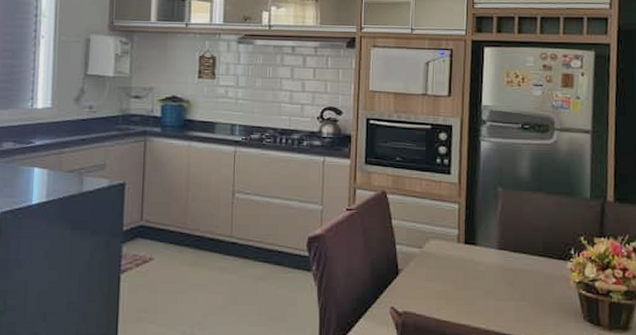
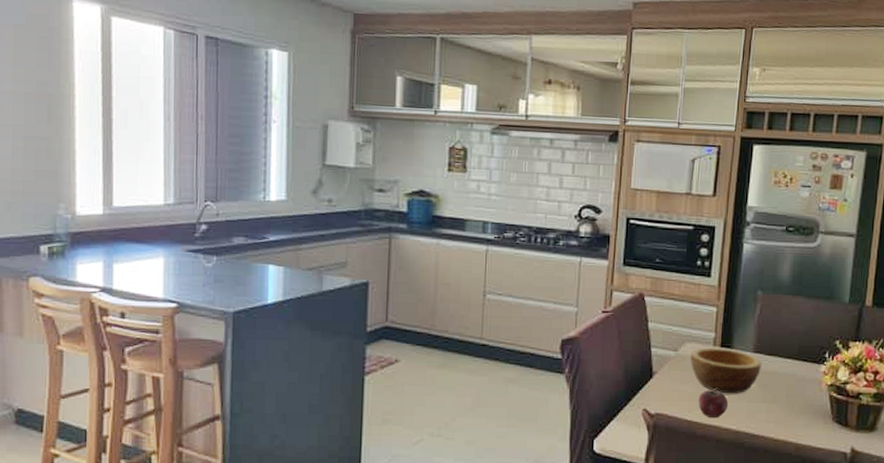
bowl: none [436,244,507,292] -> present [691,347,761,394]
apple: none [446,286,476,317] -> present [698,389,729,418]

